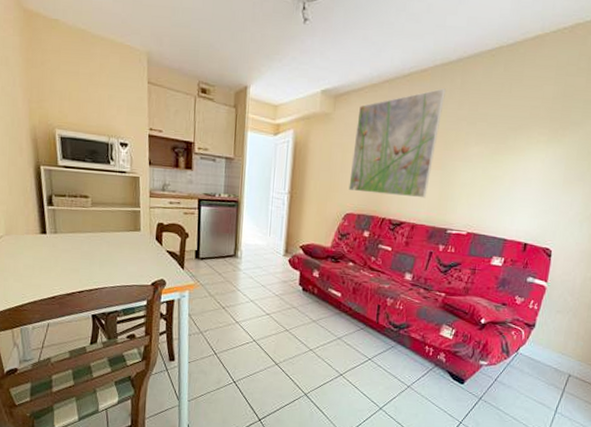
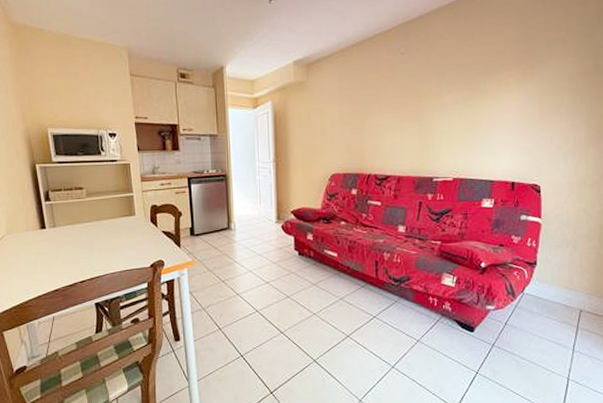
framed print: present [348,88,446,199] -> none [331,45,412,152]

